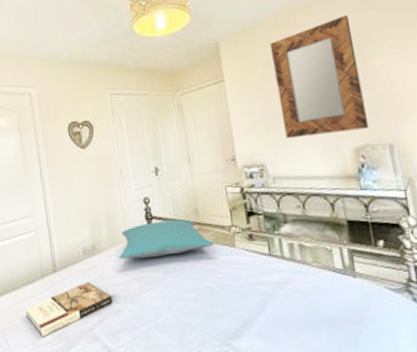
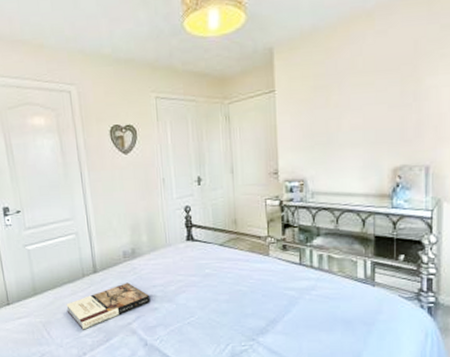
pillow: present [119,219,215,259] -> none [158,228,250,263]
home mirror: present [269,14,370,138] -> none [325,27,411,155]

